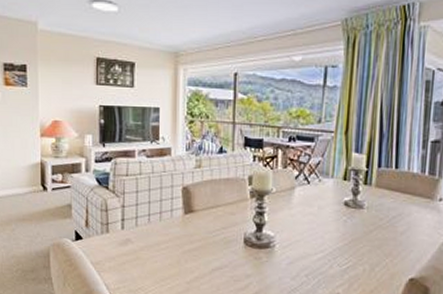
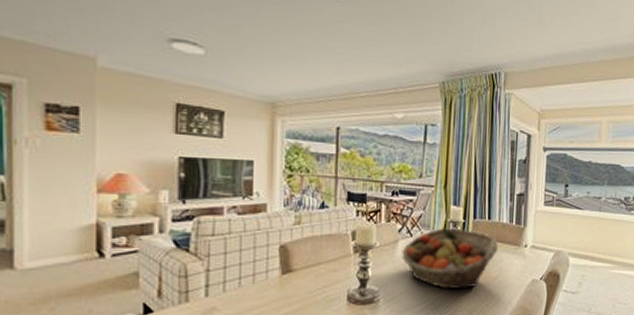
fruit basket: none [298,176,407,242] -> present [402,228,498,290]

